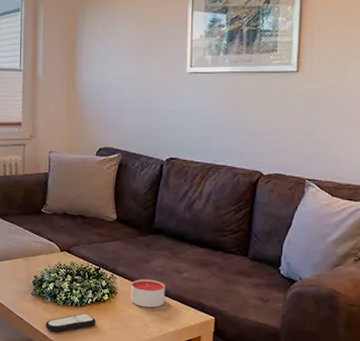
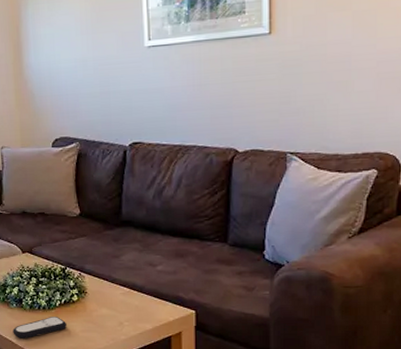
candle: present [131,279,165,308] -> none [101,276,139,306]

